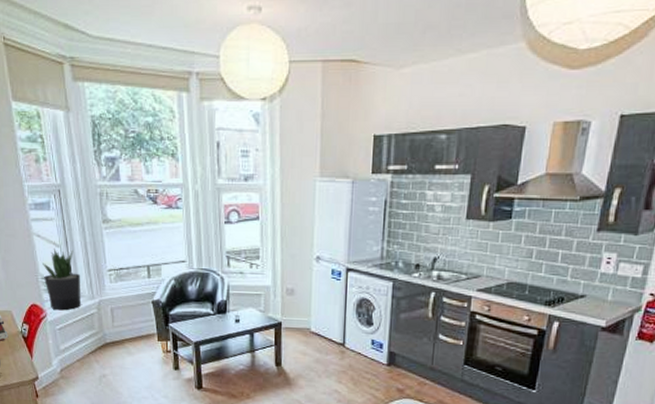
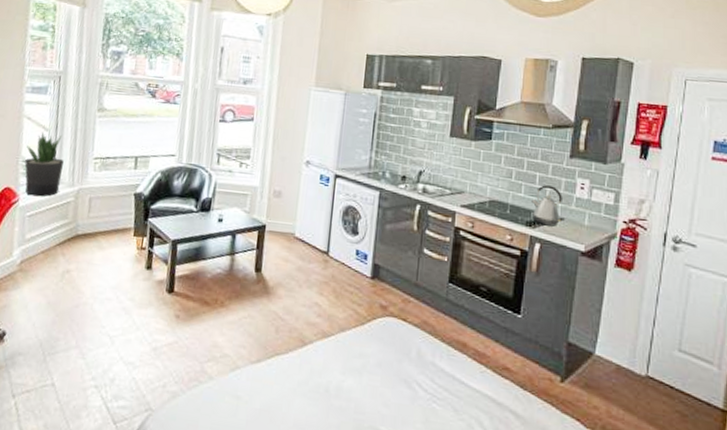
kettle: none [552,262,586,304] -> present [532,185,562,227]

